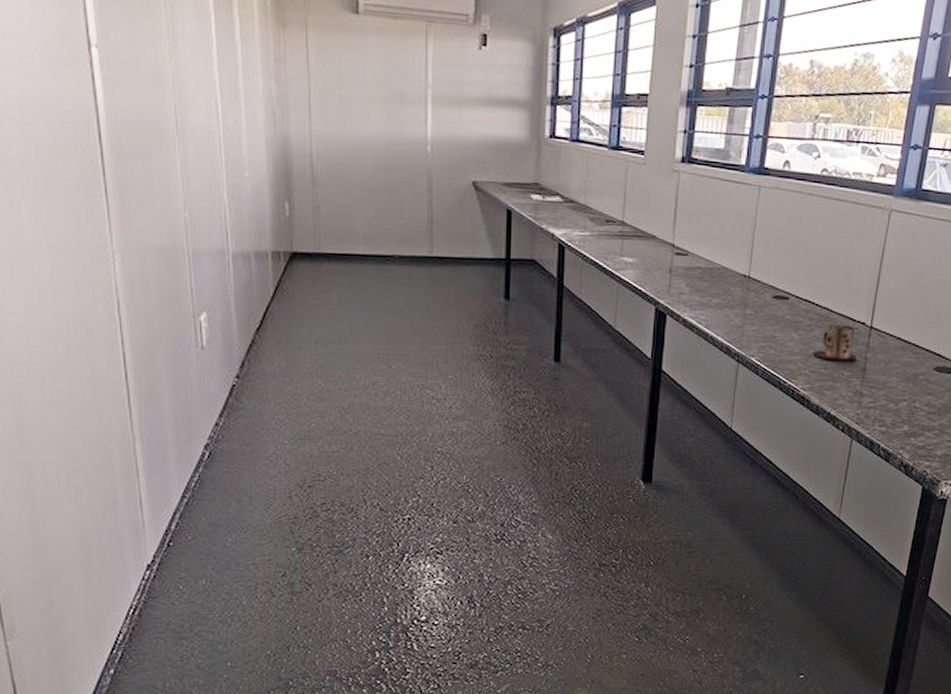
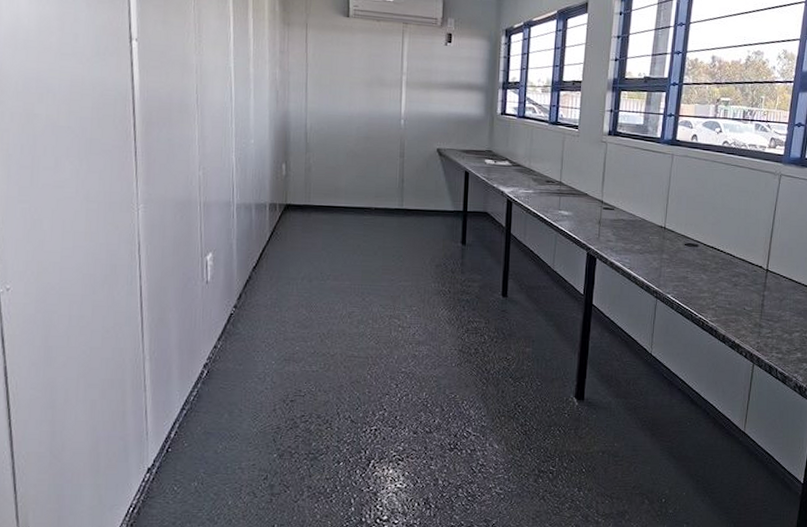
mug: present [812,324,857,361] -> none [718,267,756,298]

